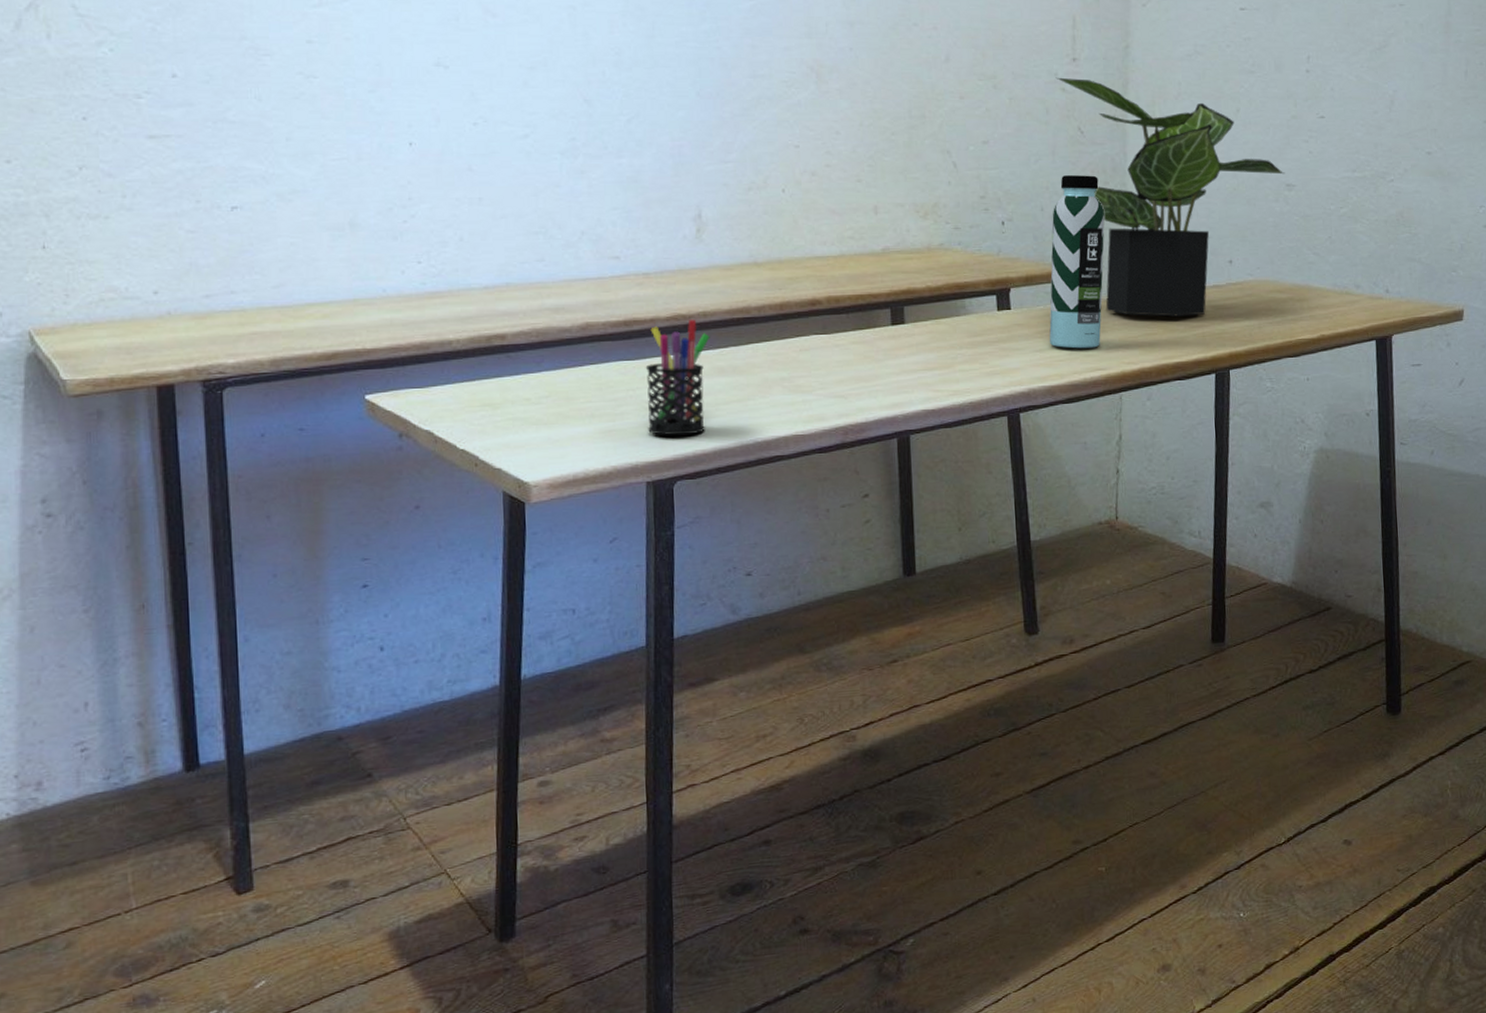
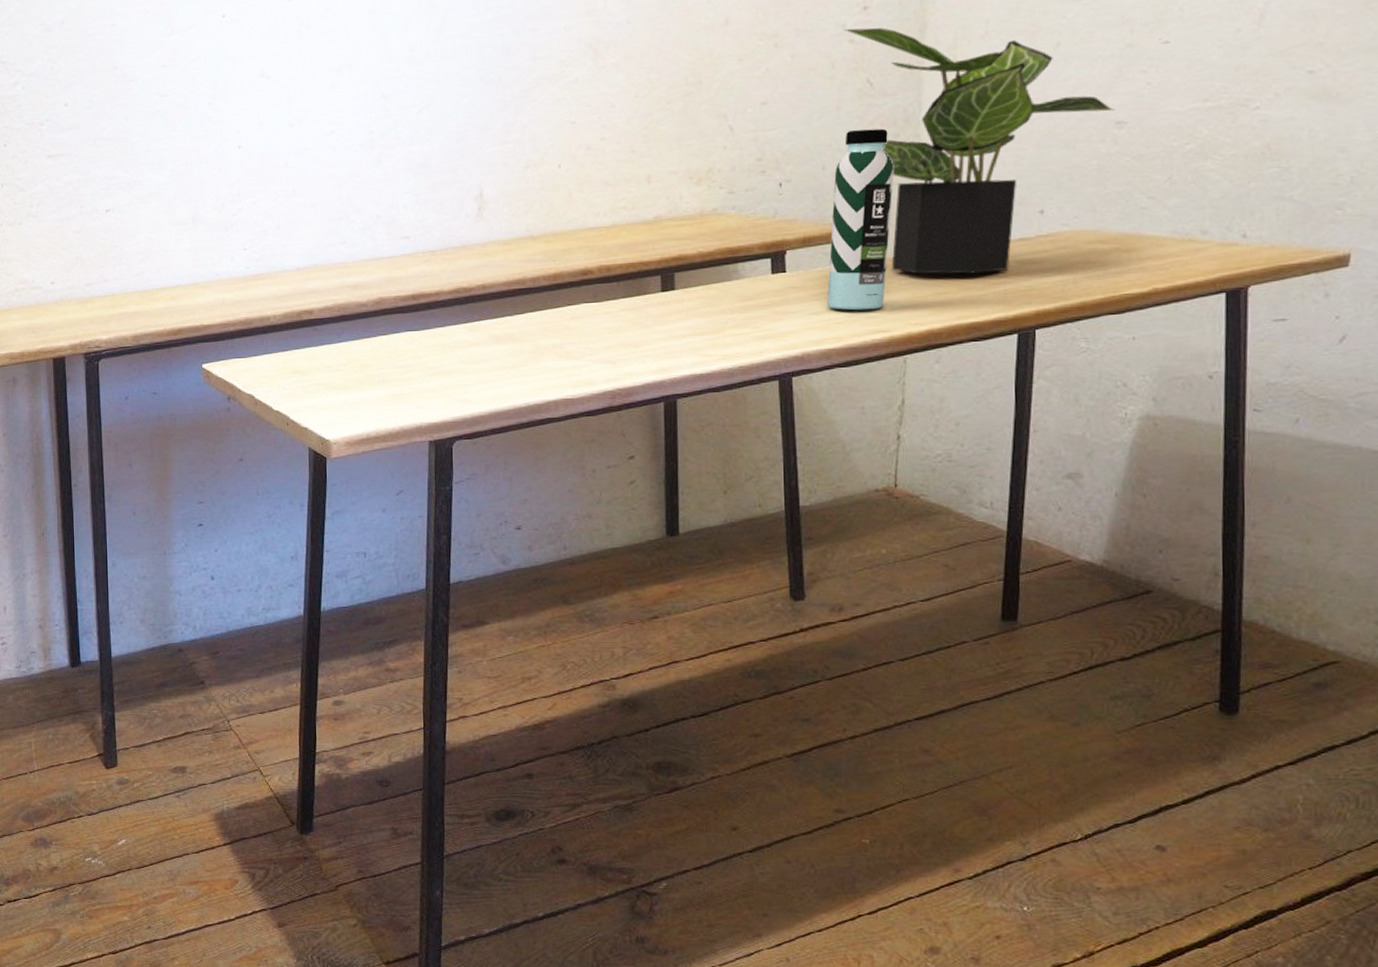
pen holder: present [645,319,710,436] -> none [430,291,488,400]

